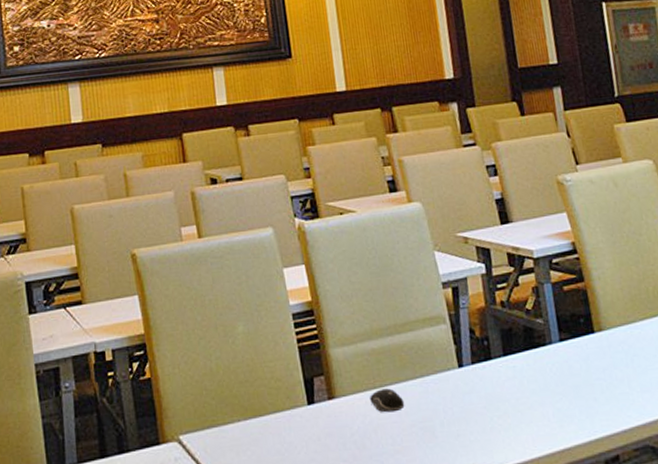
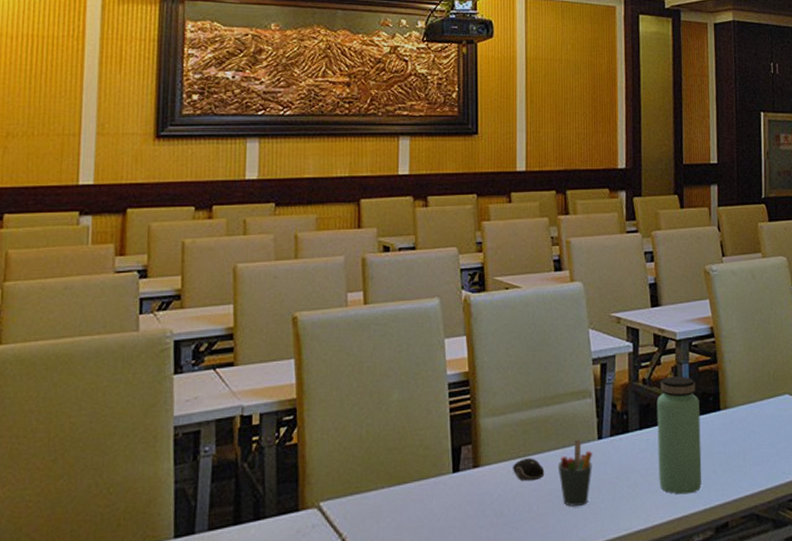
pen holder: none [417,367,456,439] -> present [557,439,593,506]
bottle: none [519,297,583,426] -> present [656,376,702,495]

